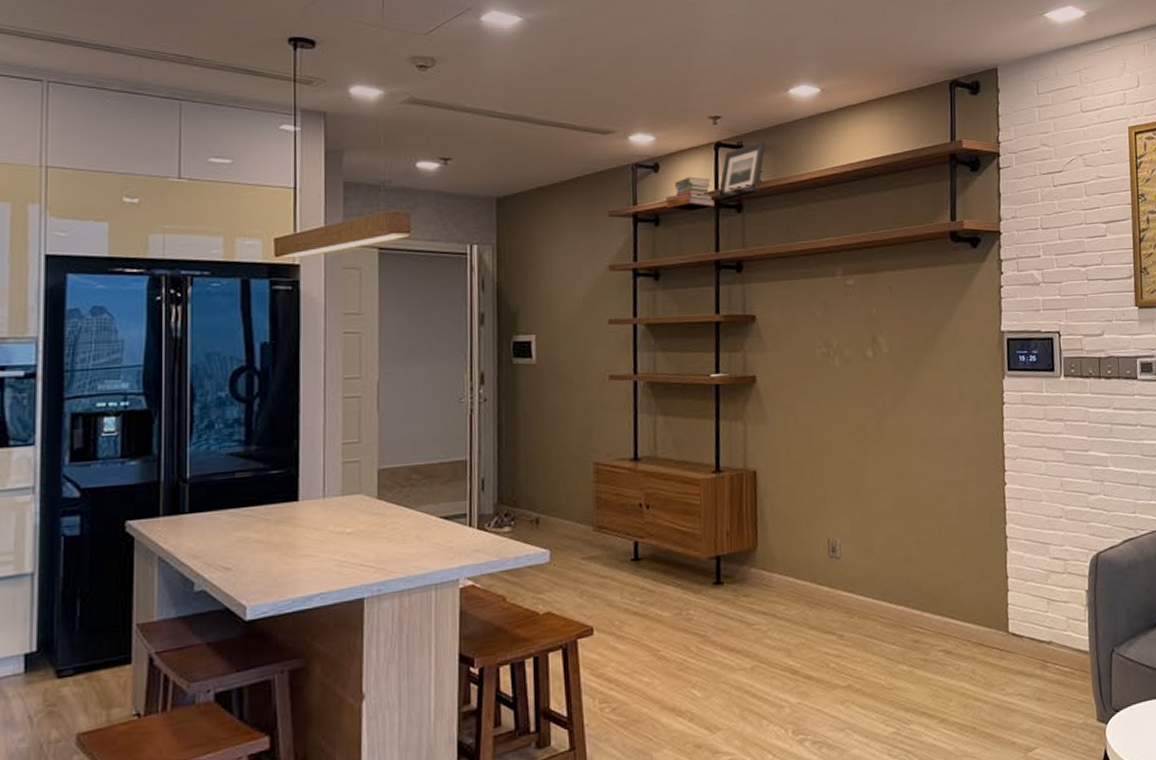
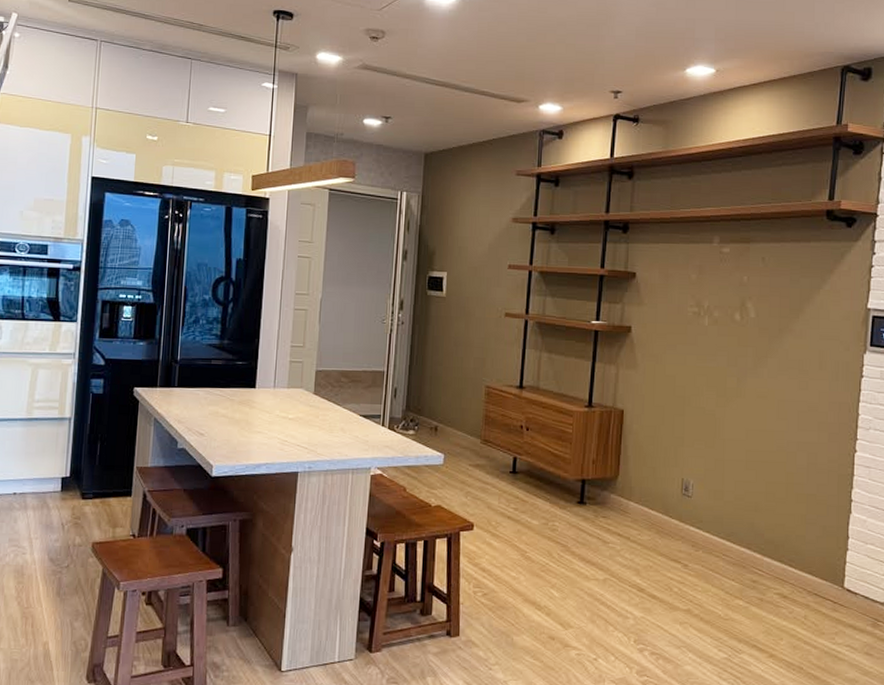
books: present [666,177,715,211] -> none [566,144,609,175]
picture frame: present [718,141,766,201] -> none [613,116,660,167]

